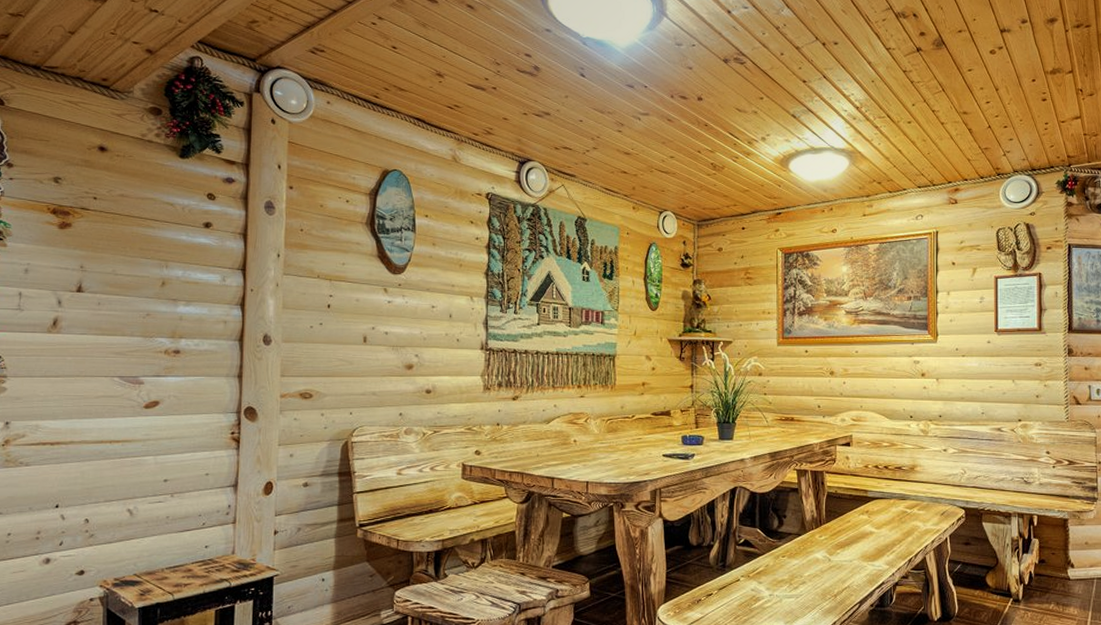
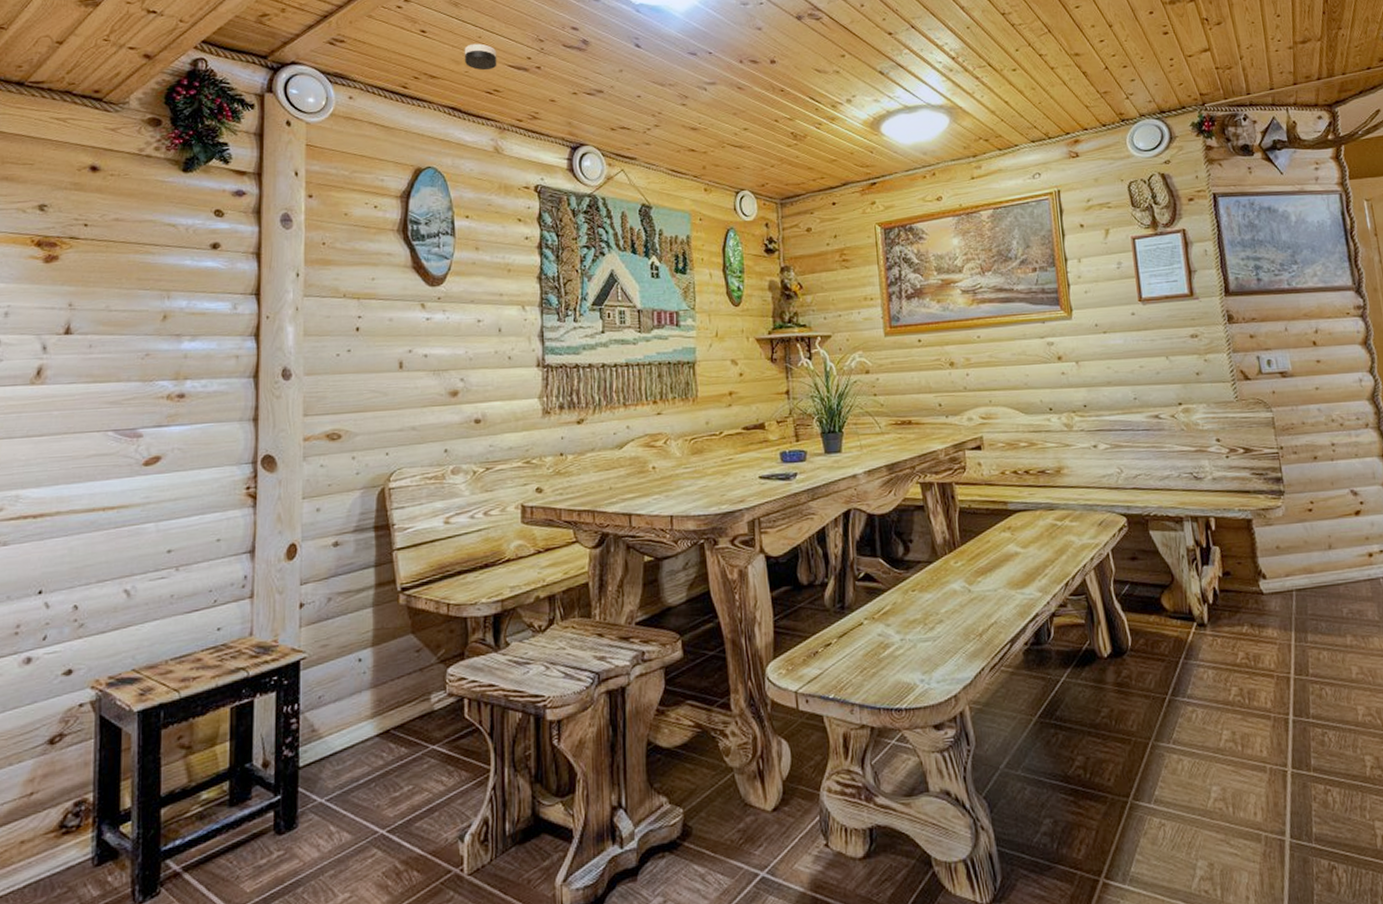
smoke detector: none [429,62,459,87] -> present [464,43,497,71]

